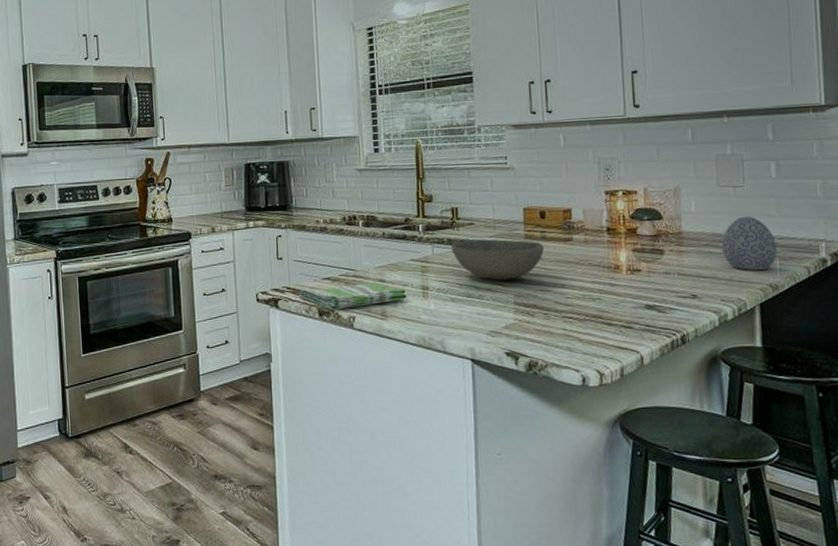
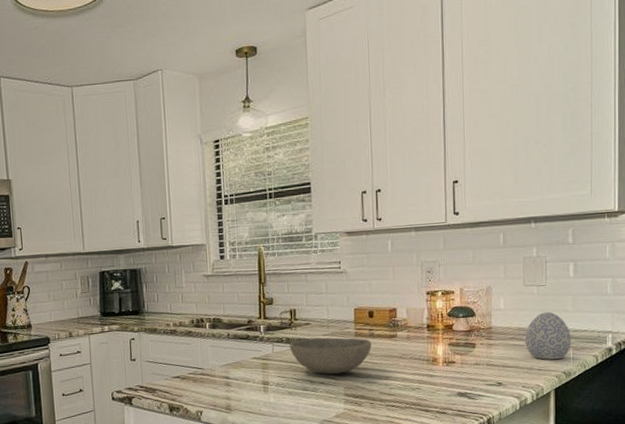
dish towel: present [299,282,407,310] -> none [151,379,249,406]

